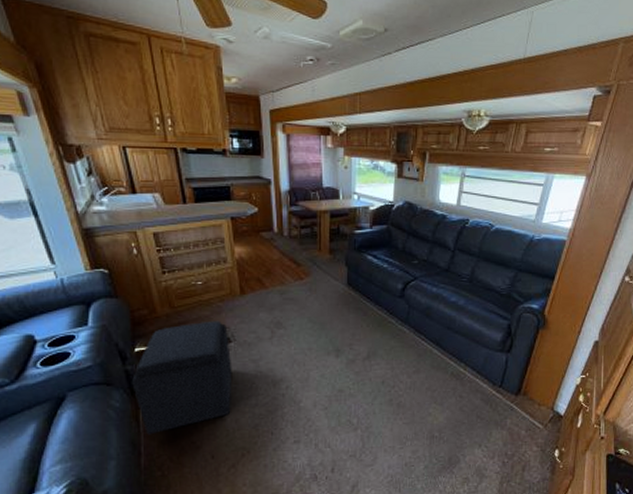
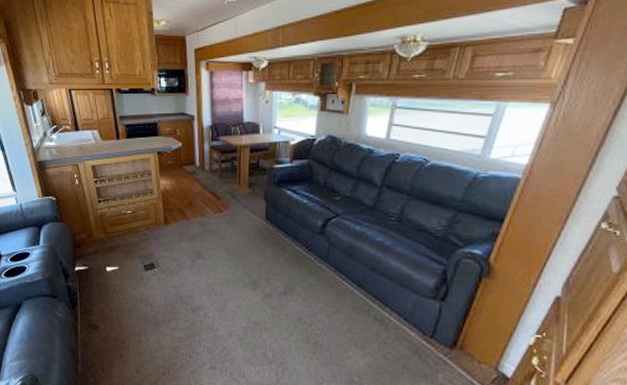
ottoman: present [132,320,232,435] -> none [73,247,156,345]

